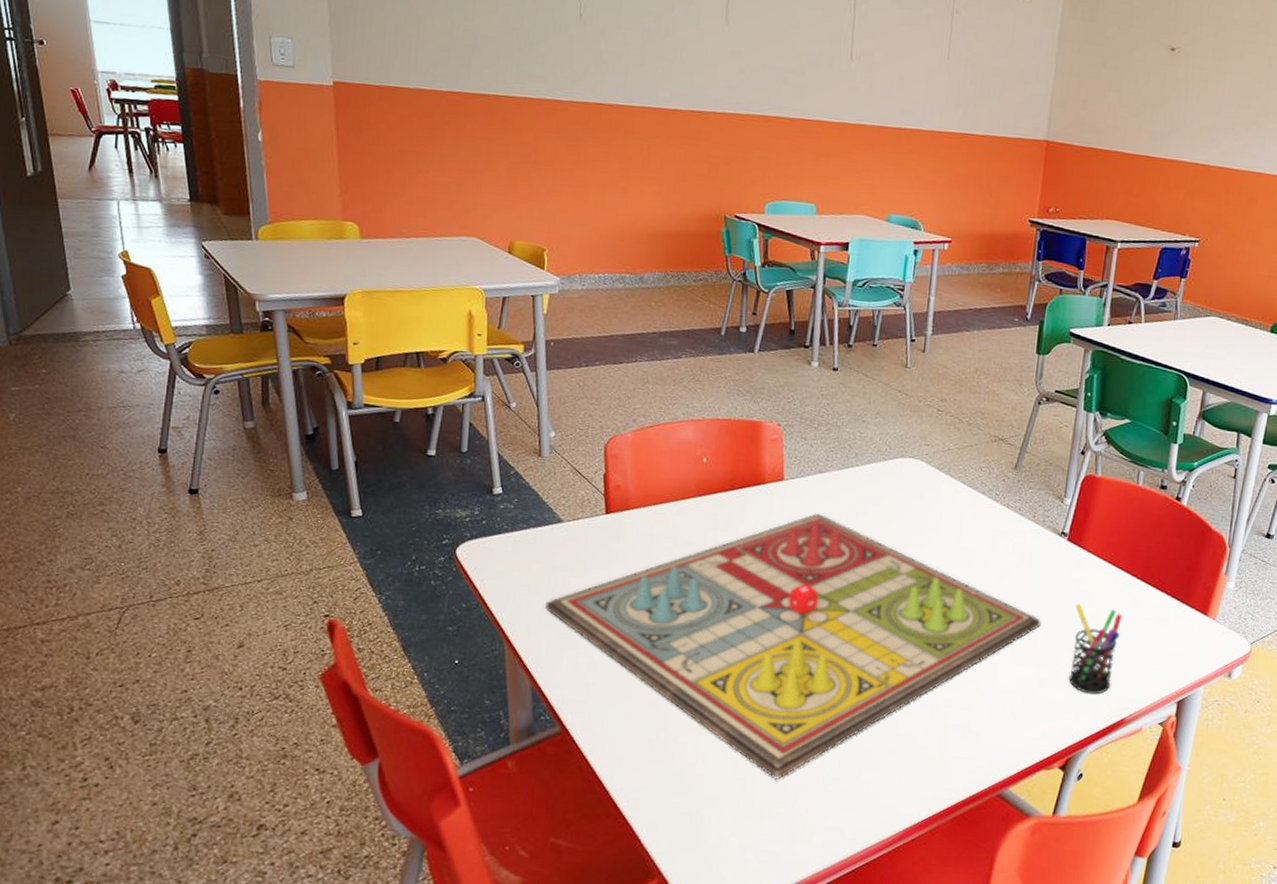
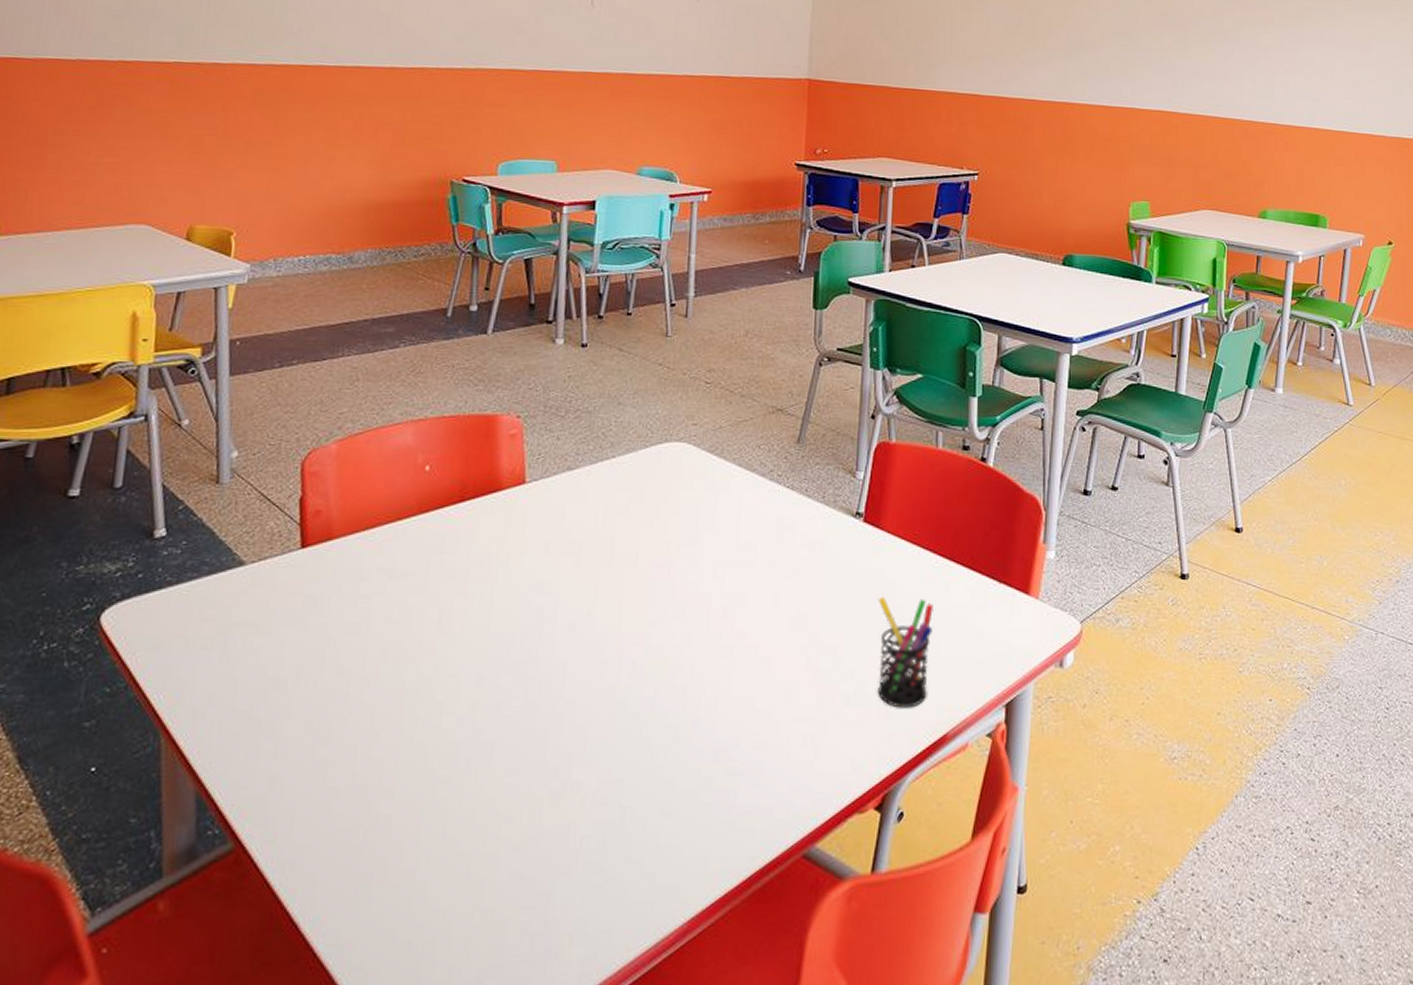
gameboard: present [544,513,1041,779] -> none [217,521,840,875]

